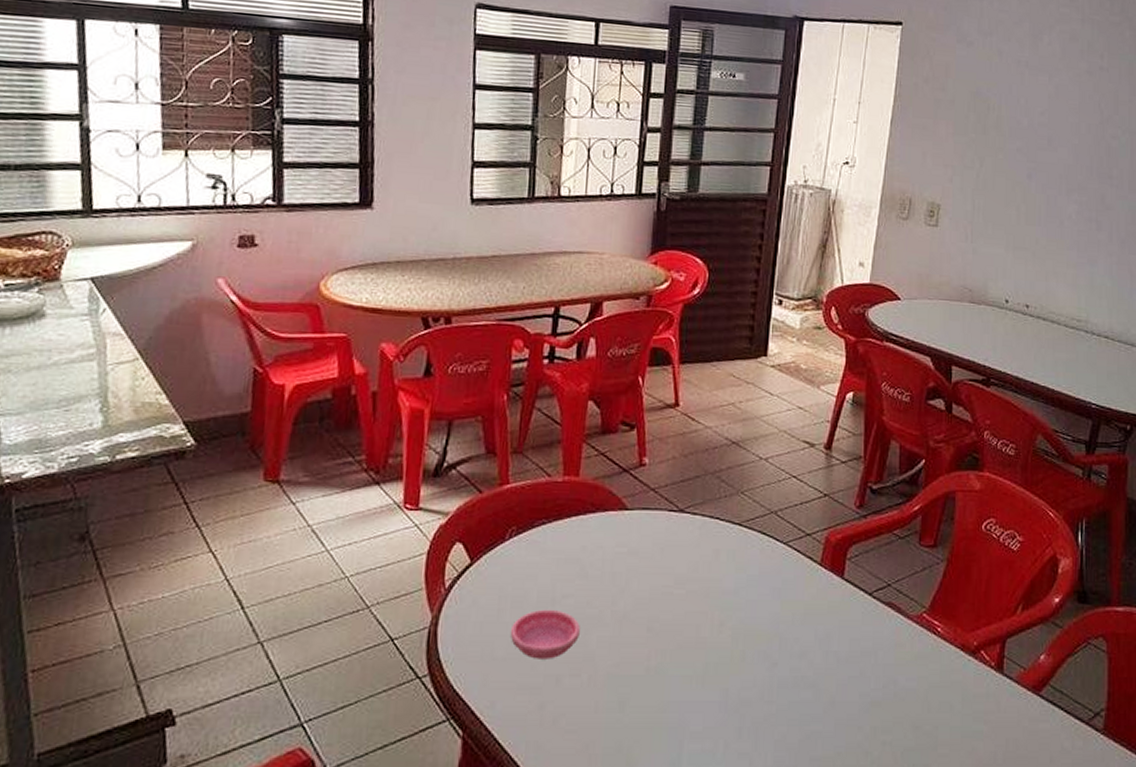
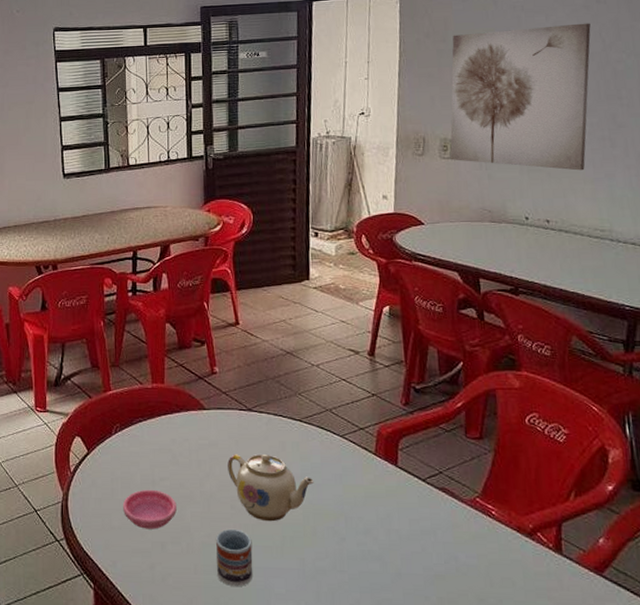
cup: none [623,655,669,725] -> present [215,528,253,586]
teapot: none [648,565,748,646] -> present [228,454,314,522]
wall art: none [935,84,1091,253] -> present [450,23,591,171]

